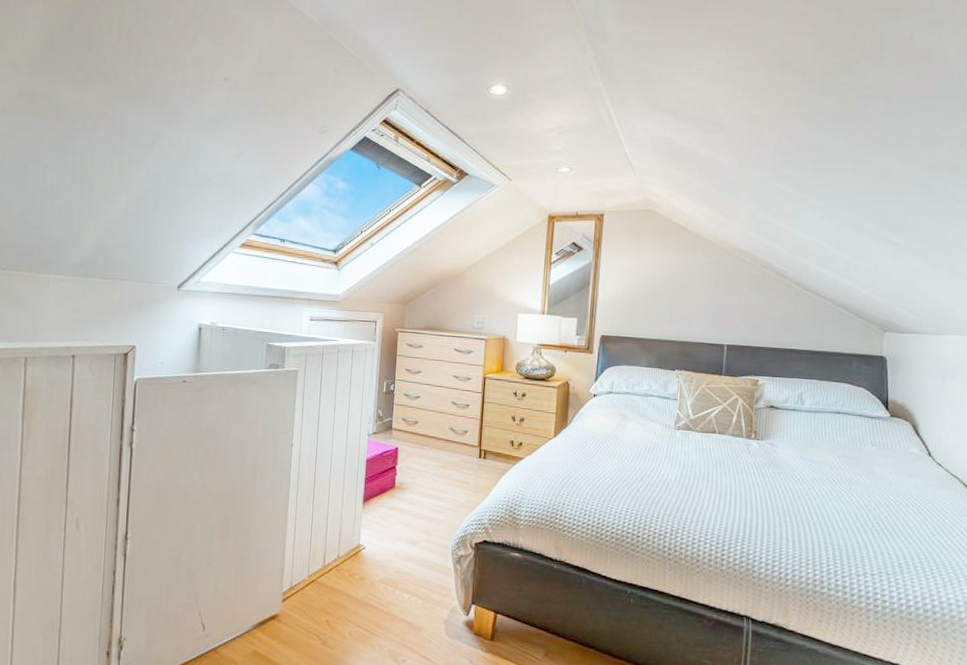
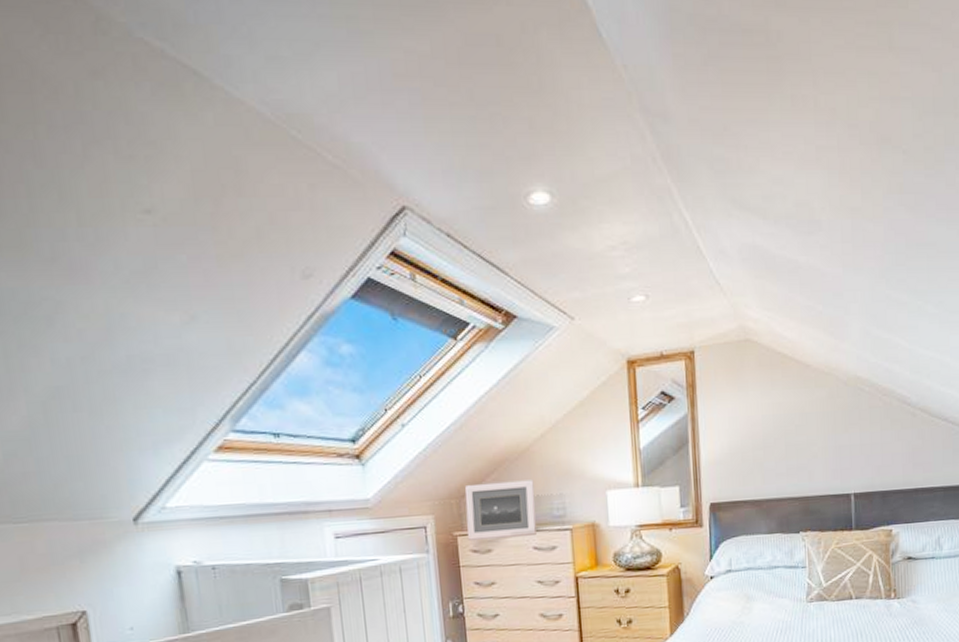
picture frame: none [405,294,462,340] -> present [464,479,537,540]

